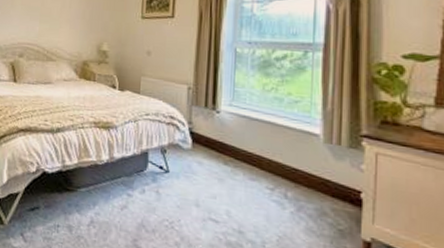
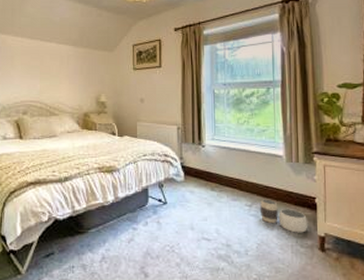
waste basket: none [285,183,348,233] -> present [260,199,307,233]

